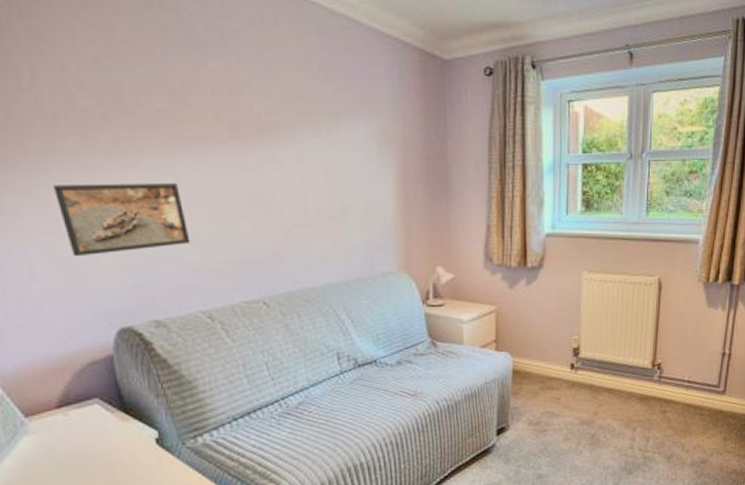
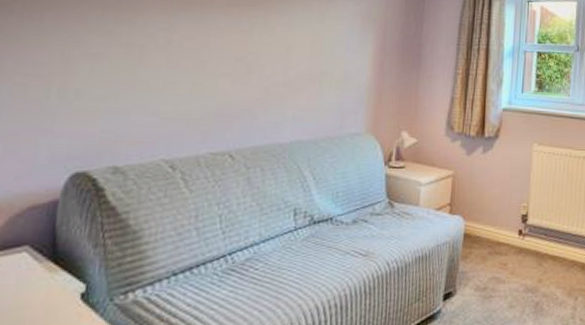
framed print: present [54,183,191,257] -> none [43,32,170,100]

